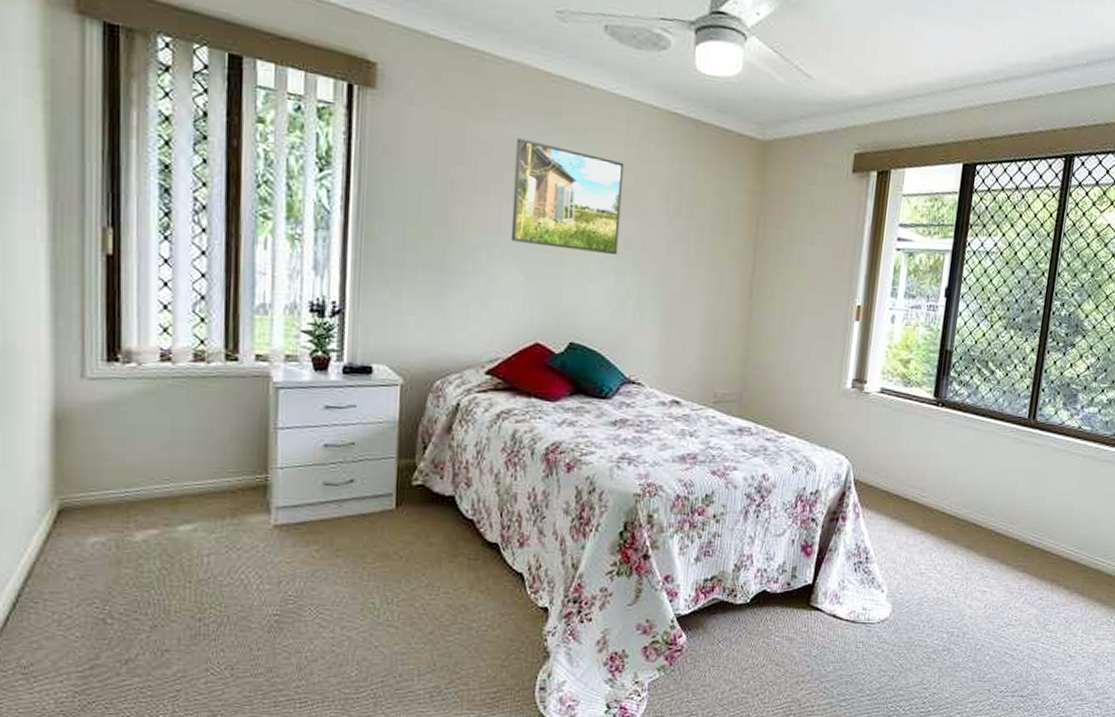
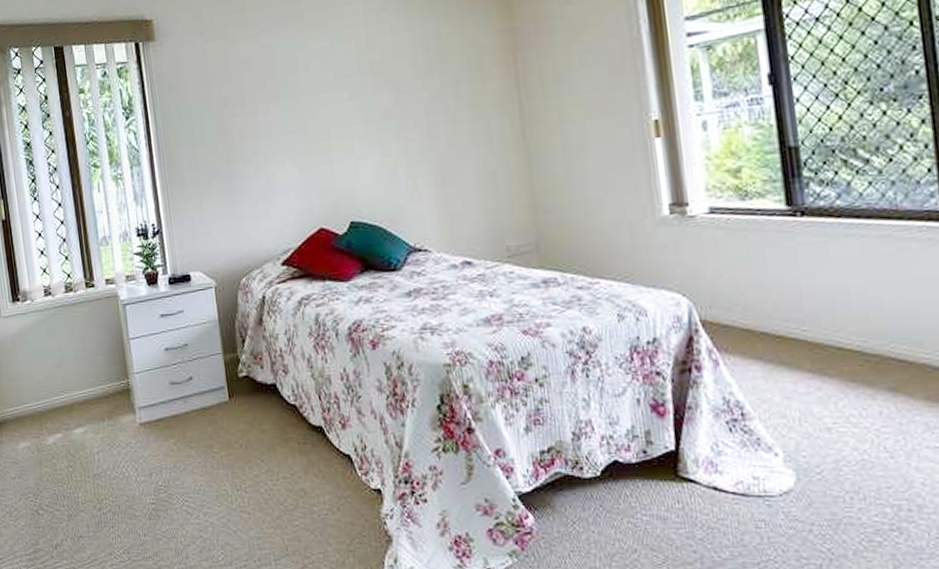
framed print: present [510,137,625,254] -> none [270,40,379,140]

